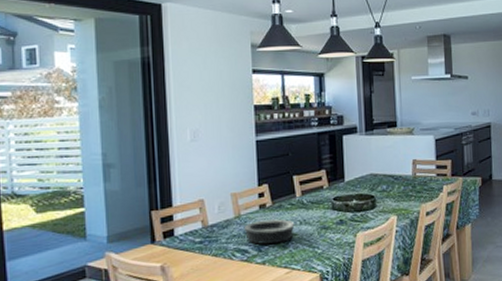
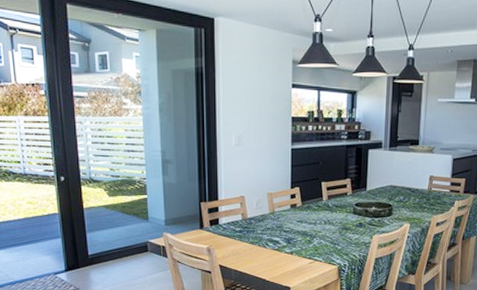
bowl: present [243,219,295,245] -> none [276,217,320,239]

